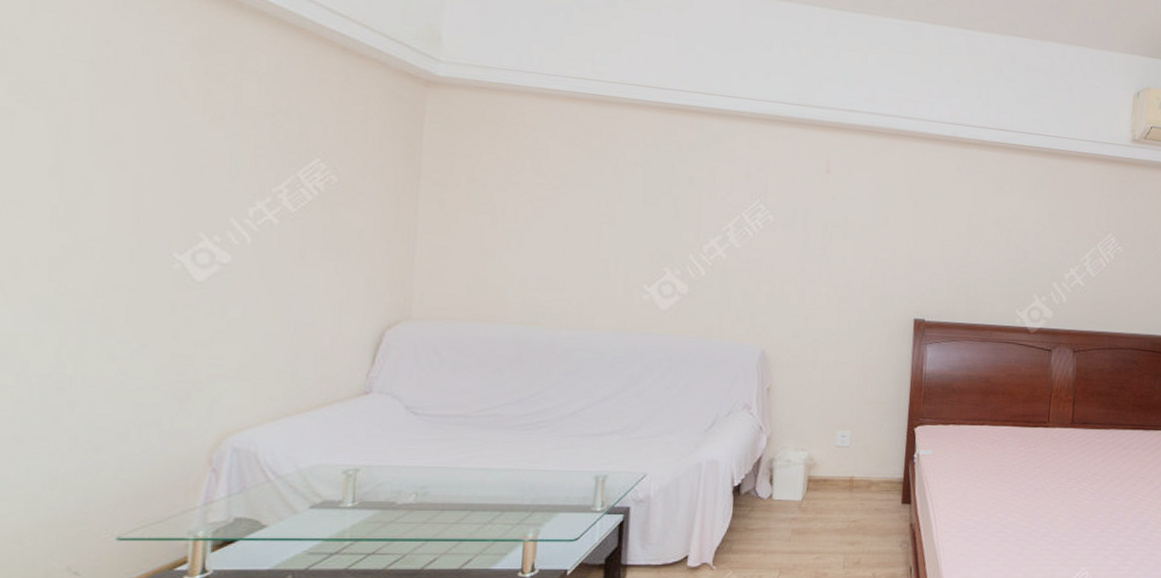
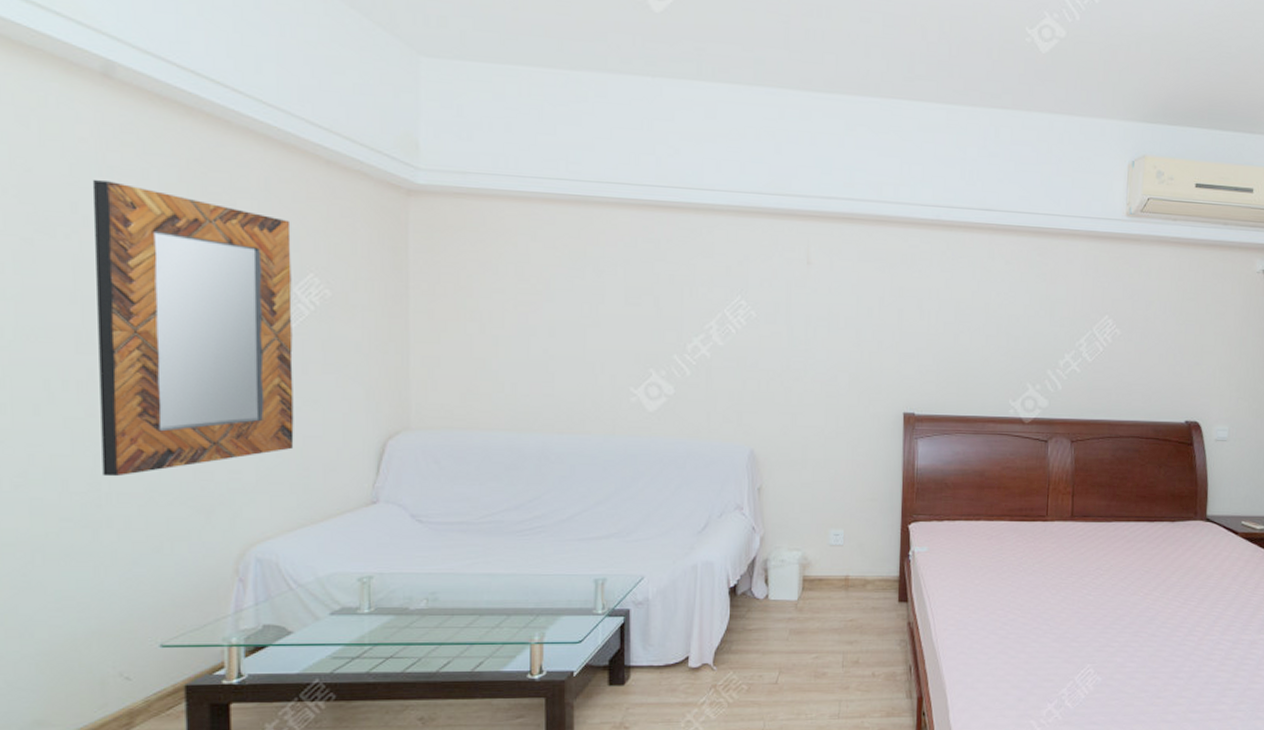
home mirror: none [68,53,300,359] -> present [92,180,294,477]

